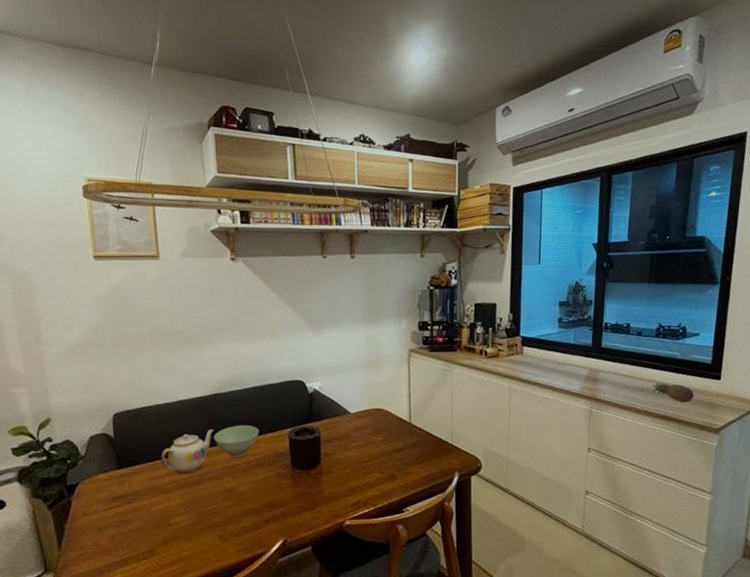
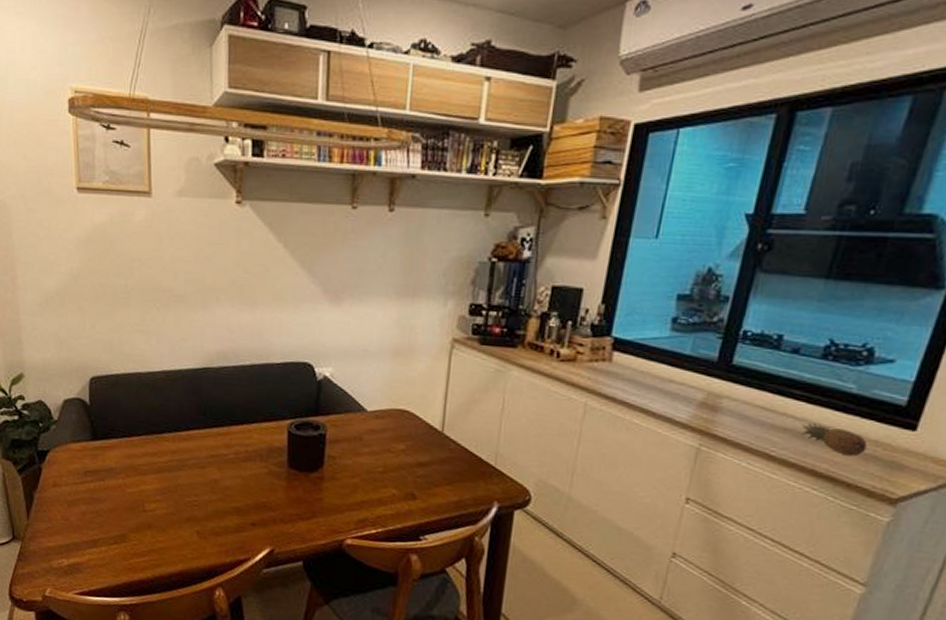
teapot: present [161,429,213,474] -> none [139,409,200,457]
bowl: present [213,425,259,458] -> none [199,408,253,447]

